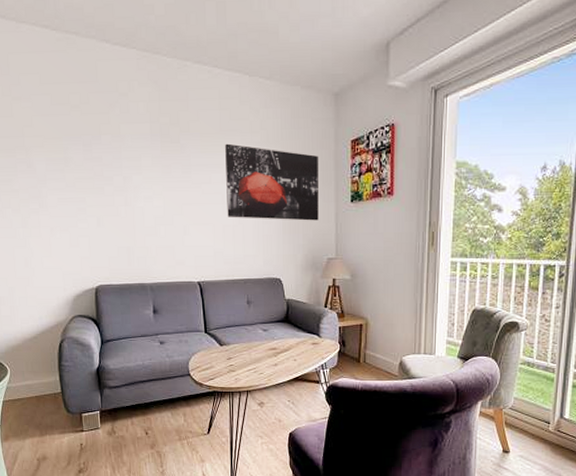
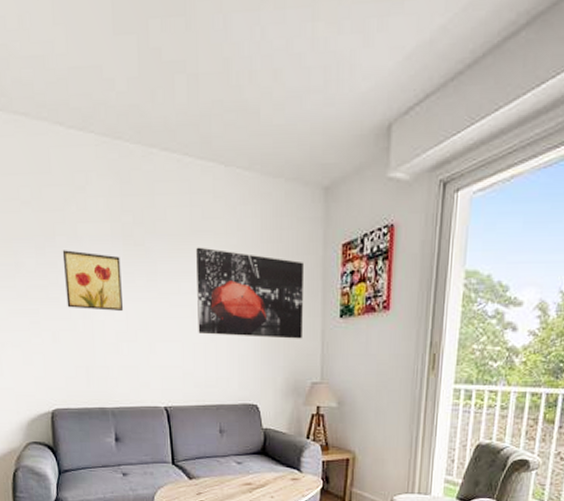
wall art: none [107,147,160,199] -> present [62,250,123,311]

